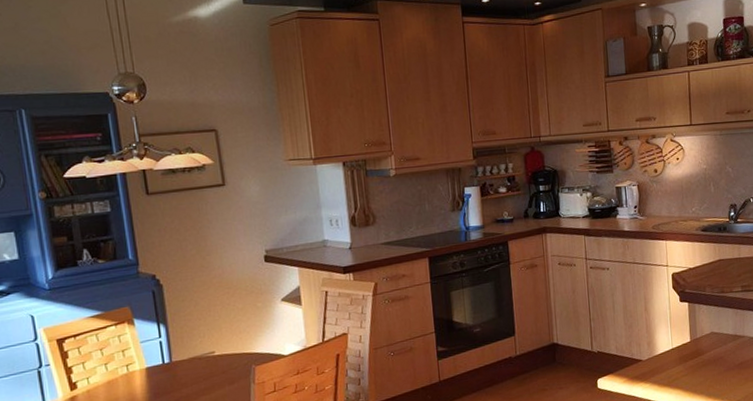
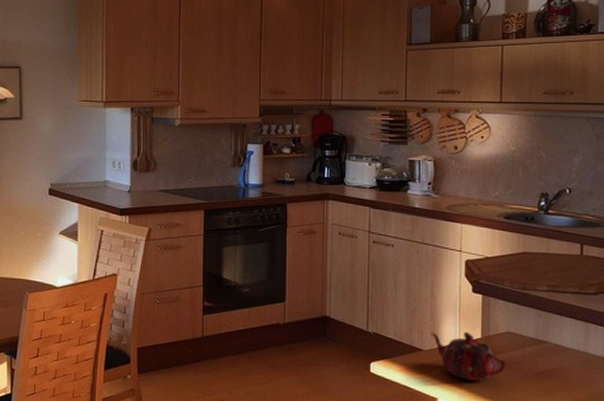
teapot: none [647,337,713,381] -> present [430,331,506,381]

